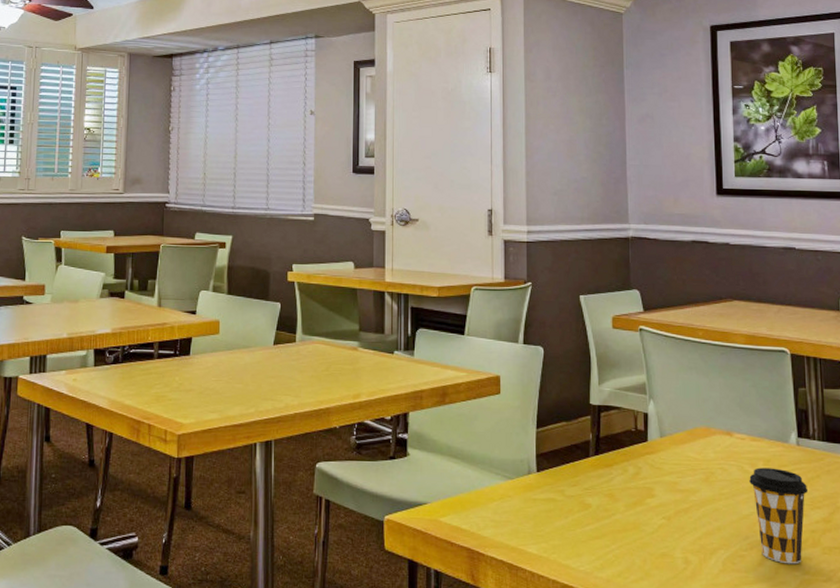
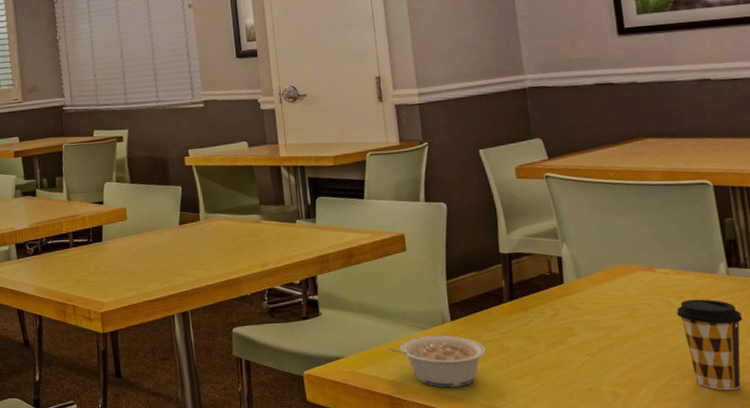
legume: none [471,486,568,544] -> present [386,335,486,388]

